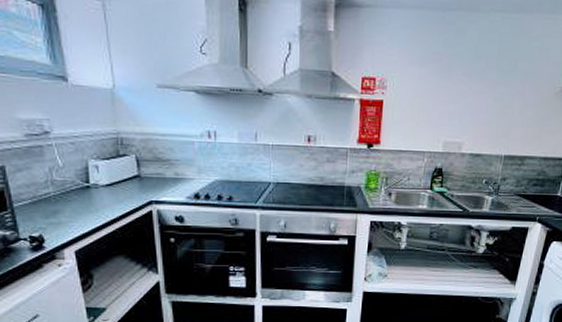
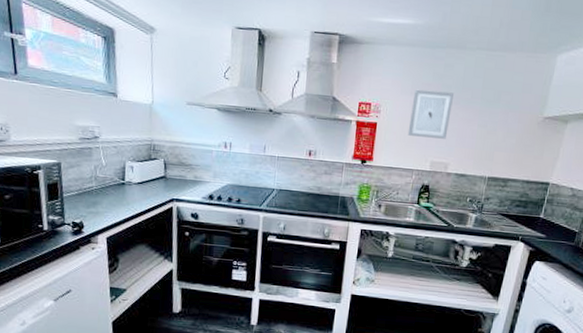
wall art: none [417,59,467,116] -> present [407,89,454,139]

